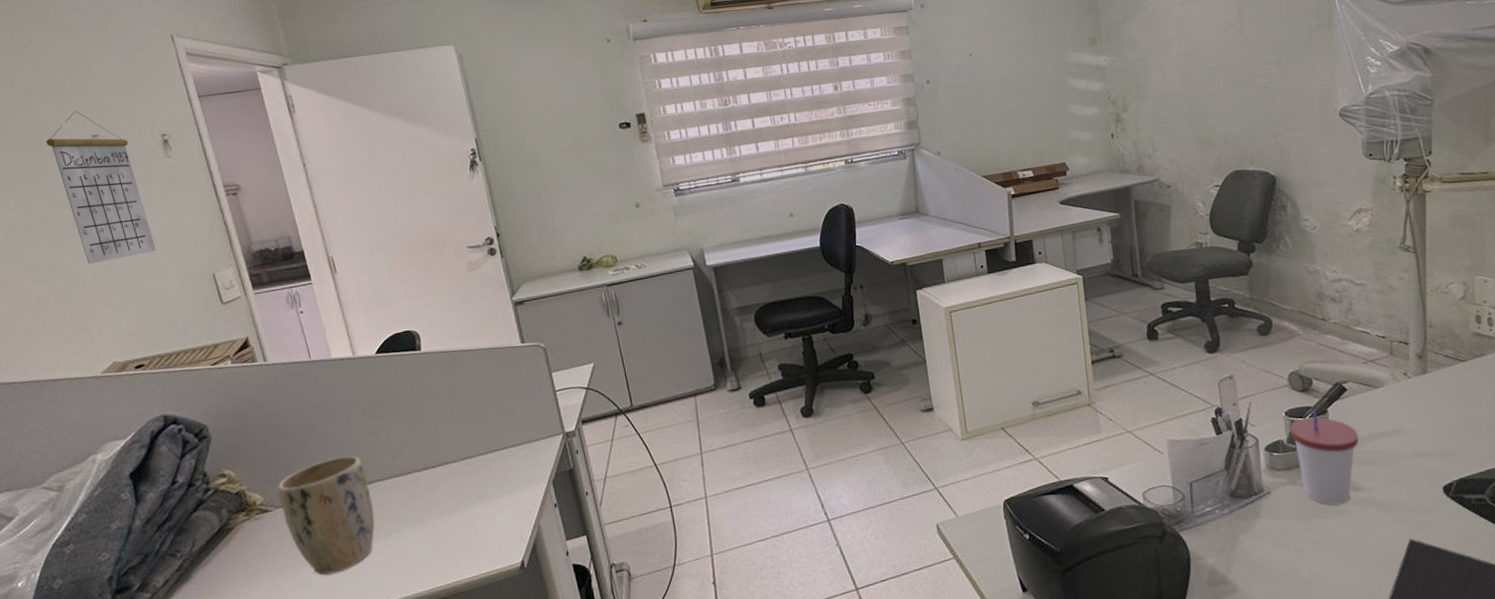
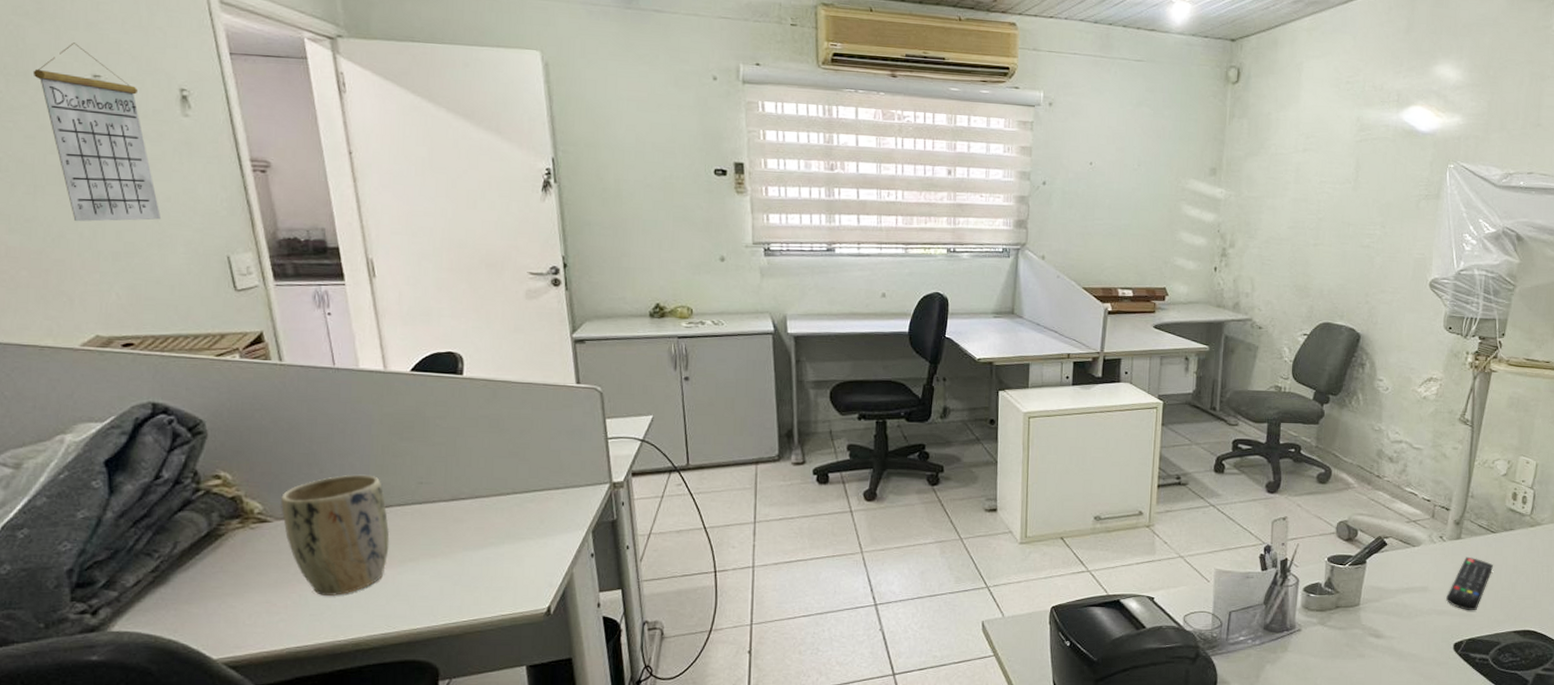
cup: present [1290,412,1359,506] -> none [1329,561,1389,650]
remote control: none [1424,390,1470,449] -> present [1446,556,1493,610]

